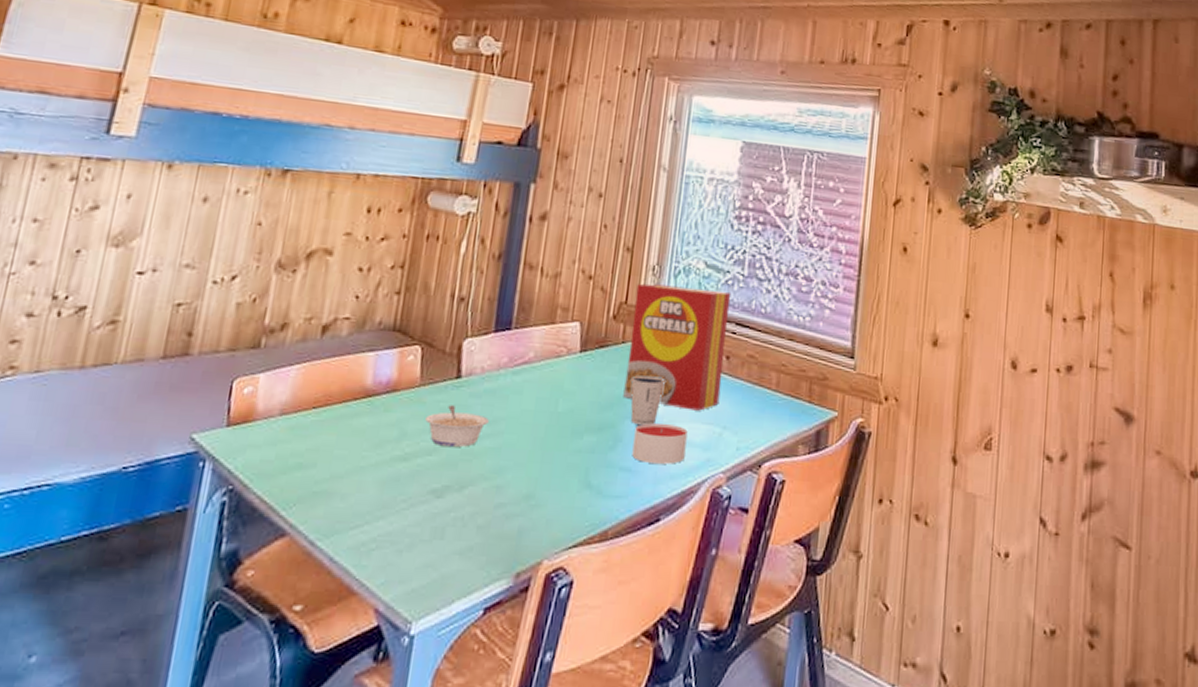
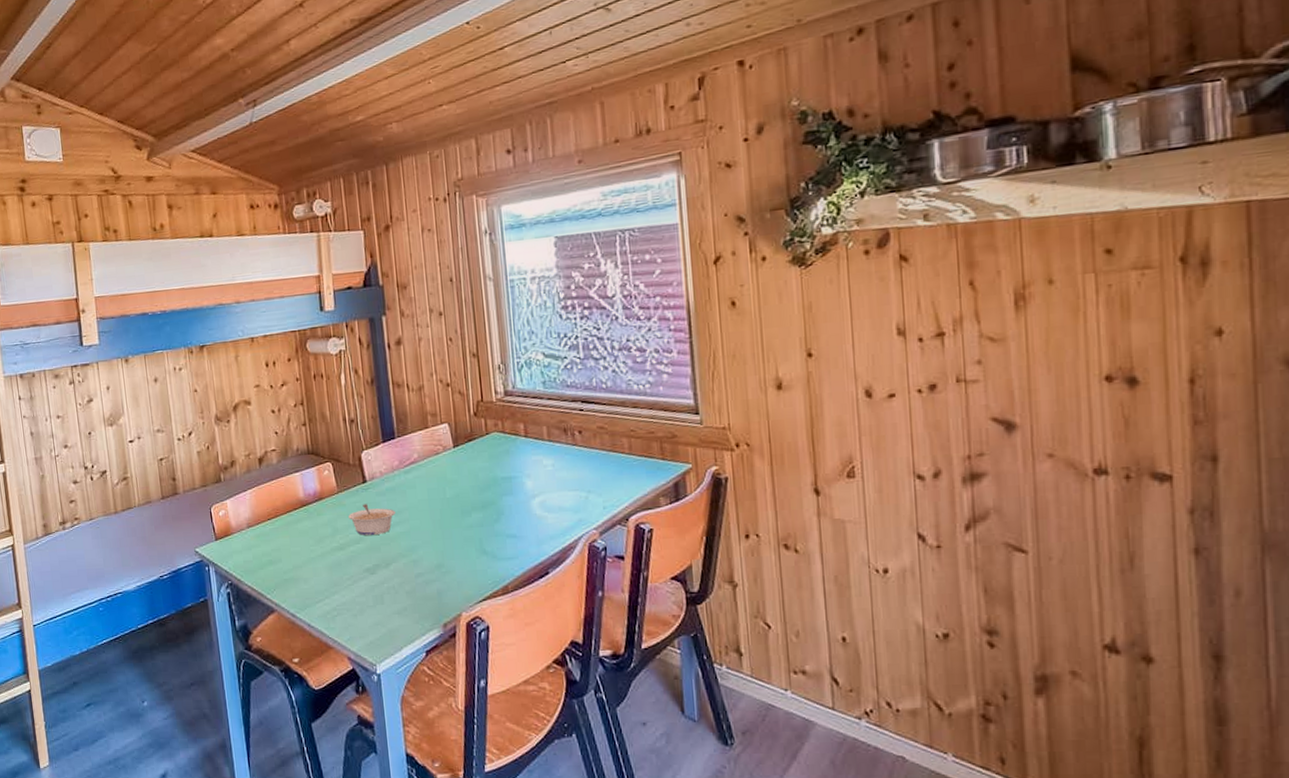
cereal box: present [623,283,732,411] -> none [488,376,580,481]
dixie cup: present [631,375,665,425] -> none [501,458,530,499]
candle: present [632,423,688,464] -> none [512,495,560,529]

